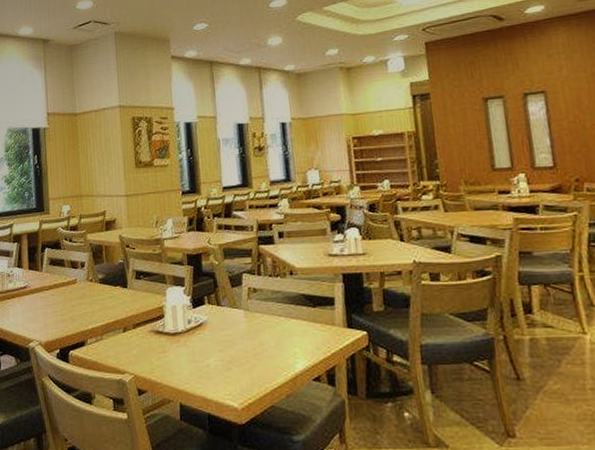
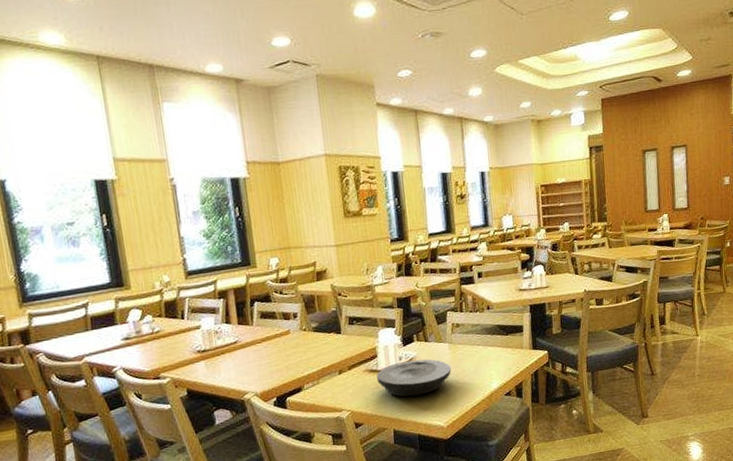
plate: none [163,325,247,367] -> present [376,359,451,397]

